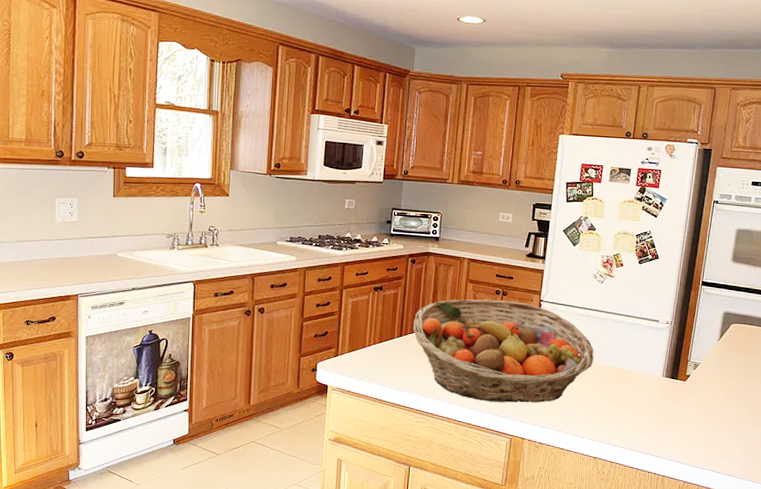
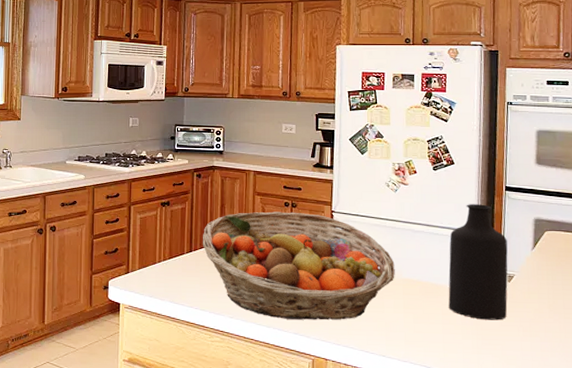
bottle: none [638,297,697,404] -> present [448,204,508,321]

